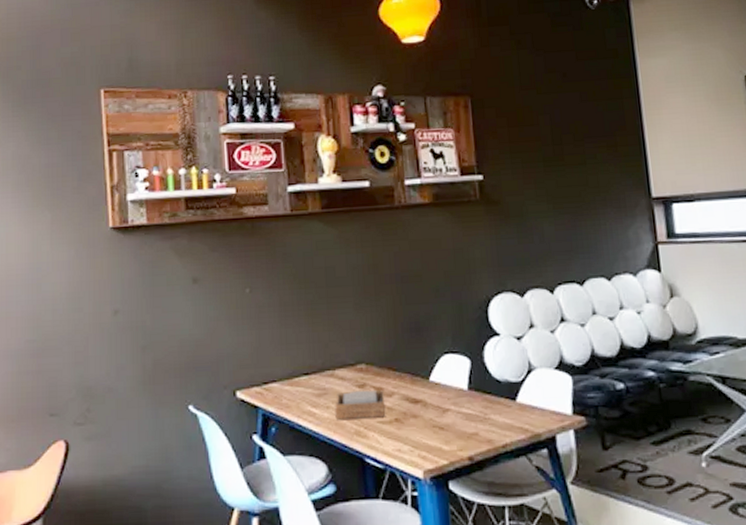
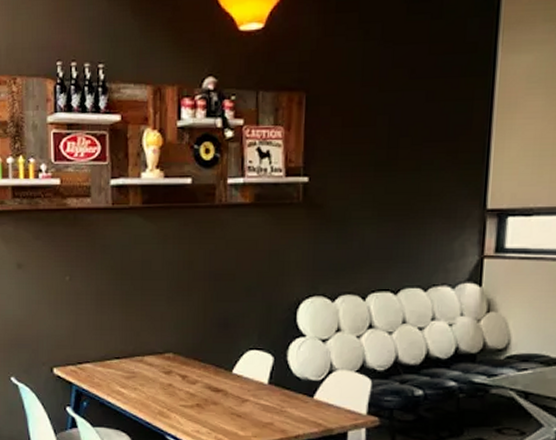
napkin holder: present [335,390,386,420] -> none [142,376,189,402]

